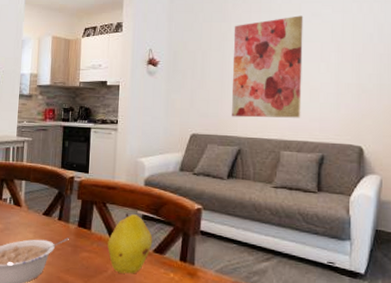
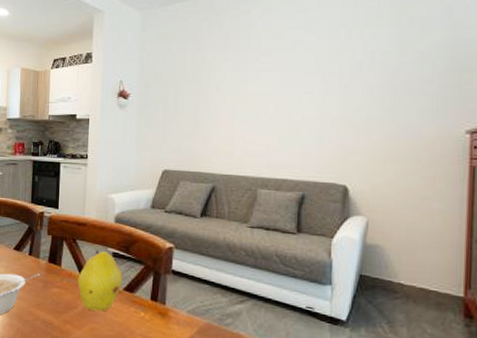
wall art: present [232,15,304,118] -> none [206,43,285,154]

